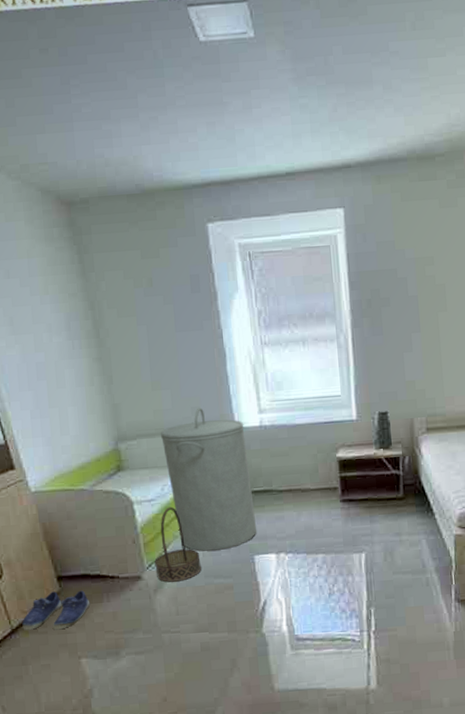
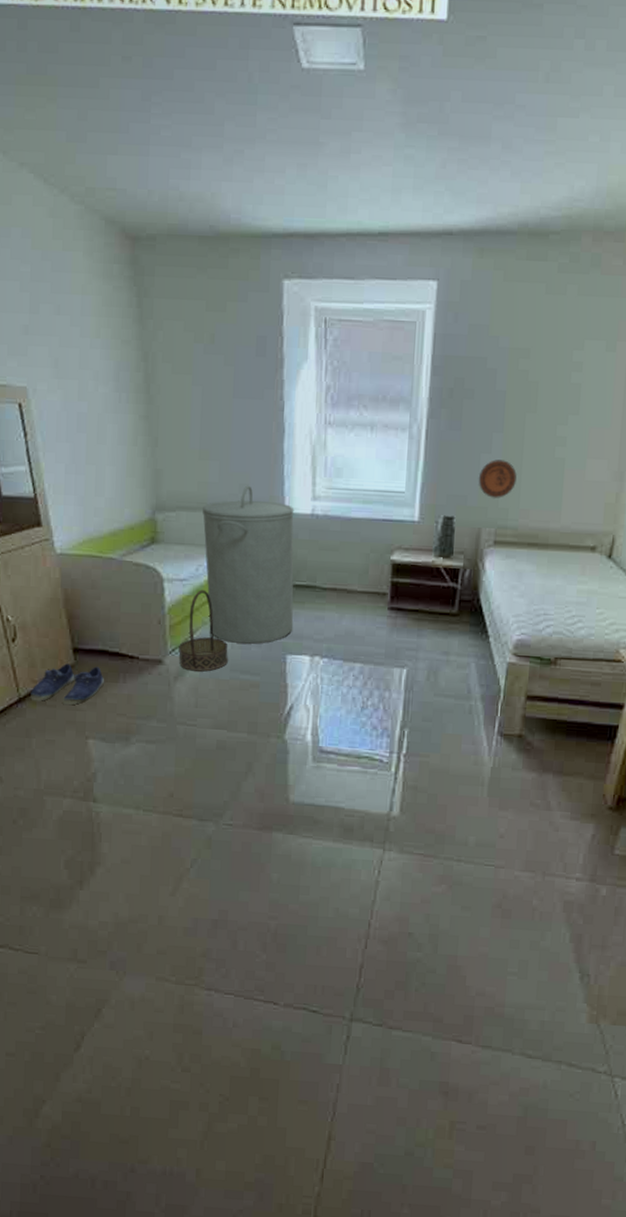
decorative plate: none [404,356,438,392] -> present [478,459,517,499]

